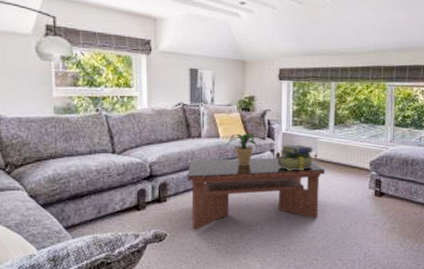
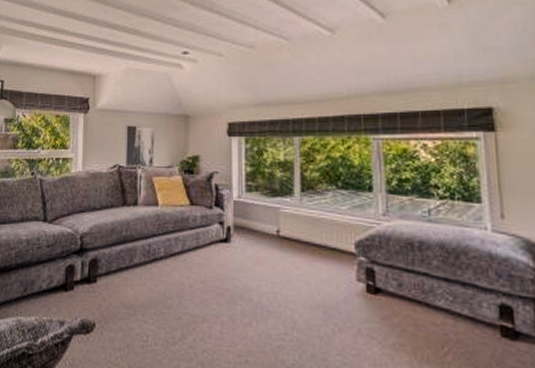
coffee table: present [187,157,326,230] -> none [121,231,293,322]
potted plant: present [226,132,260,166] -> none [166,199,205,242]
stack of books: present [278,144,313,171] -> none [229,215,274,251]

